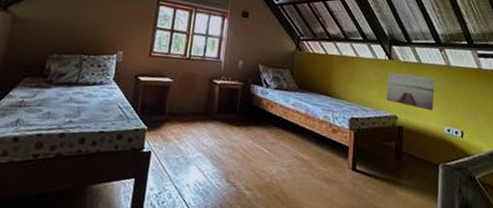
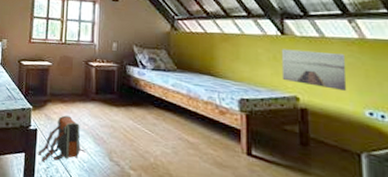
backpack: none [150,136,203,187] -> present [38,115,87,161]

